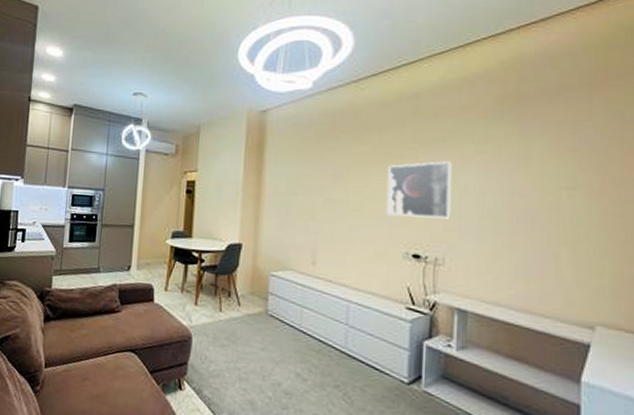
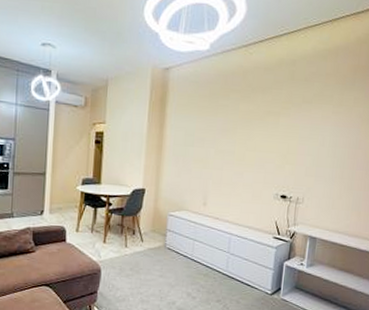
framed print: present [387,161,453,219] -> none [264,119,316,167]

